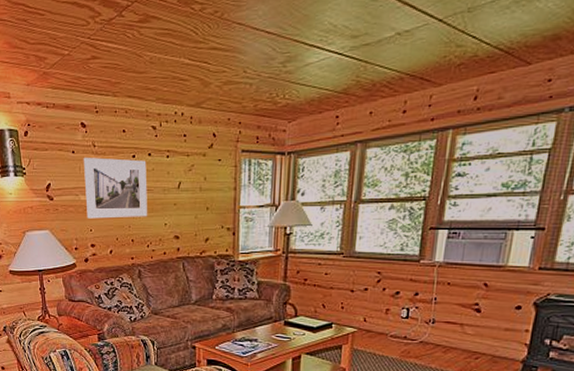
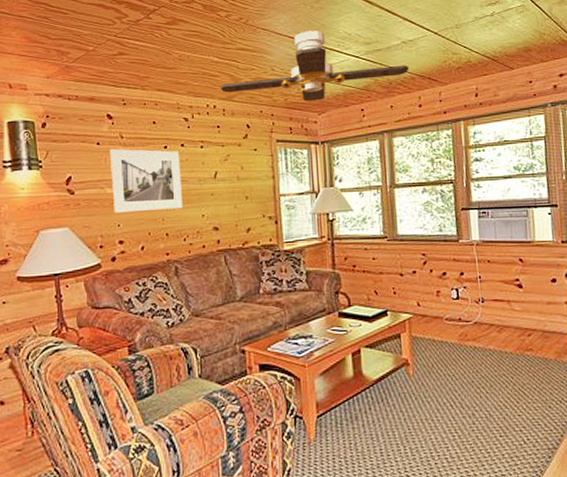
ceiling fan: none [189,22,400,108] -> present [220,30,409,101]

